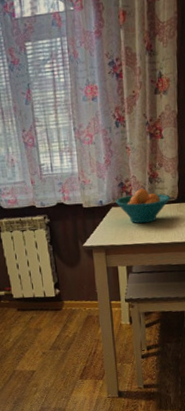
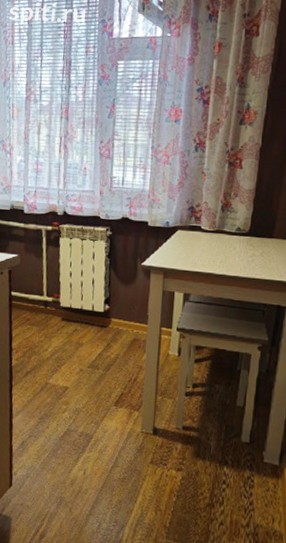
fruit bowl: present [115,189,171,224] -> none [182,216,242,252]

